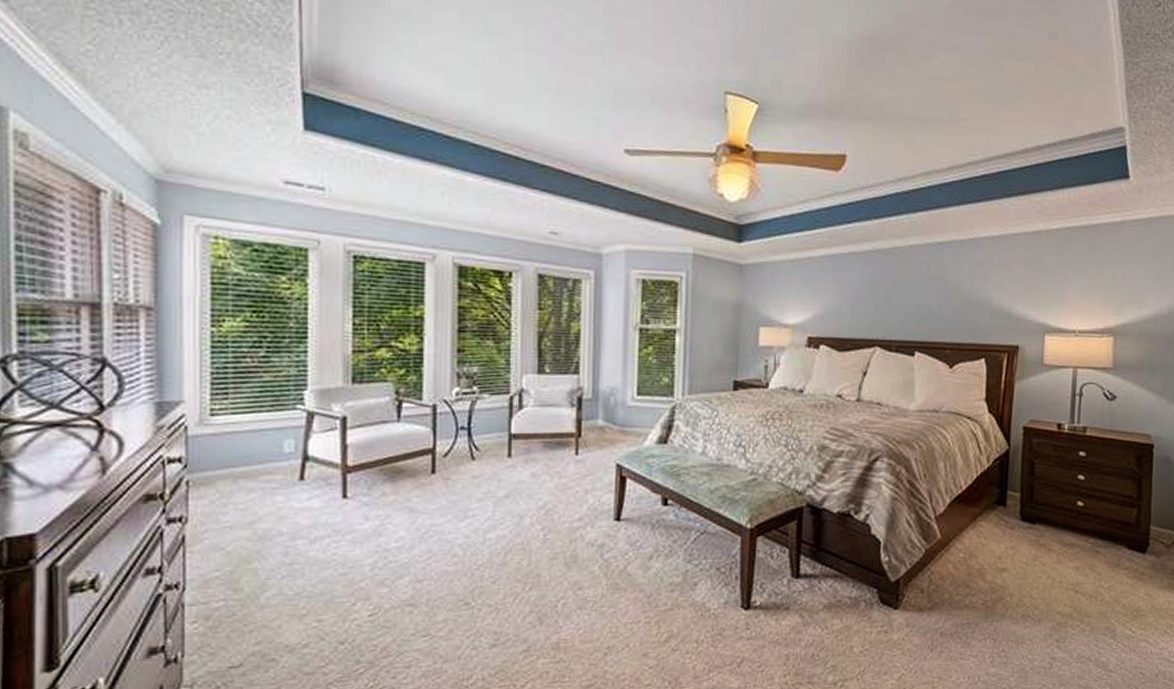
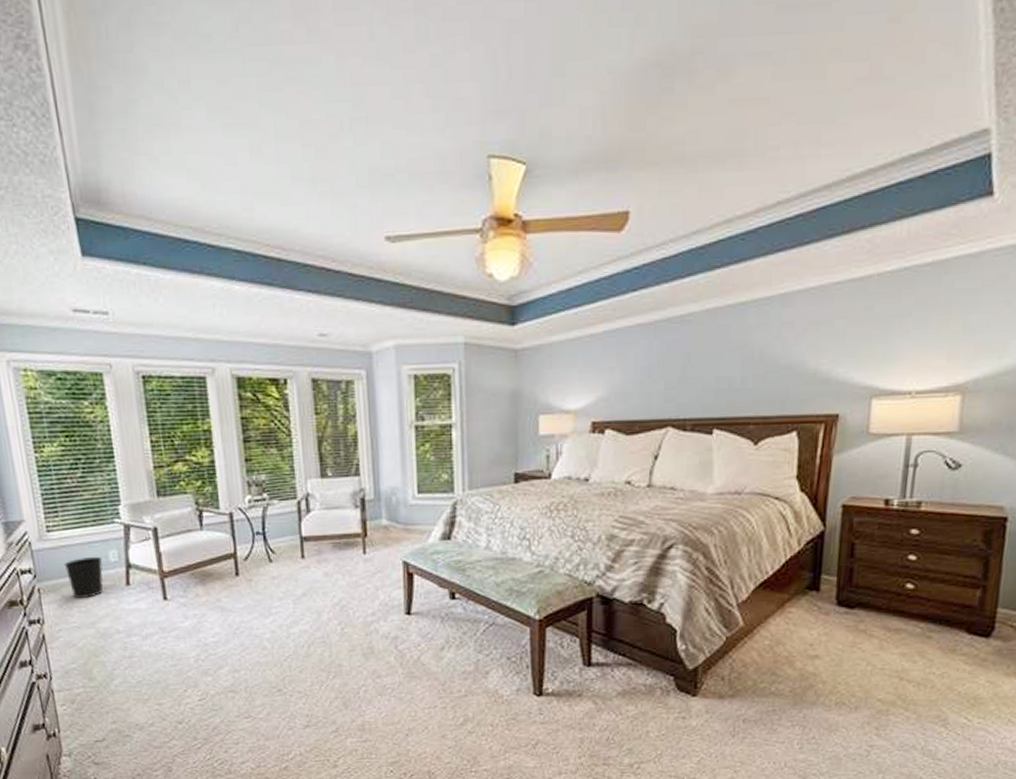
wastebasket: none [225,445,275,495] -> present [64,556,103,599]

